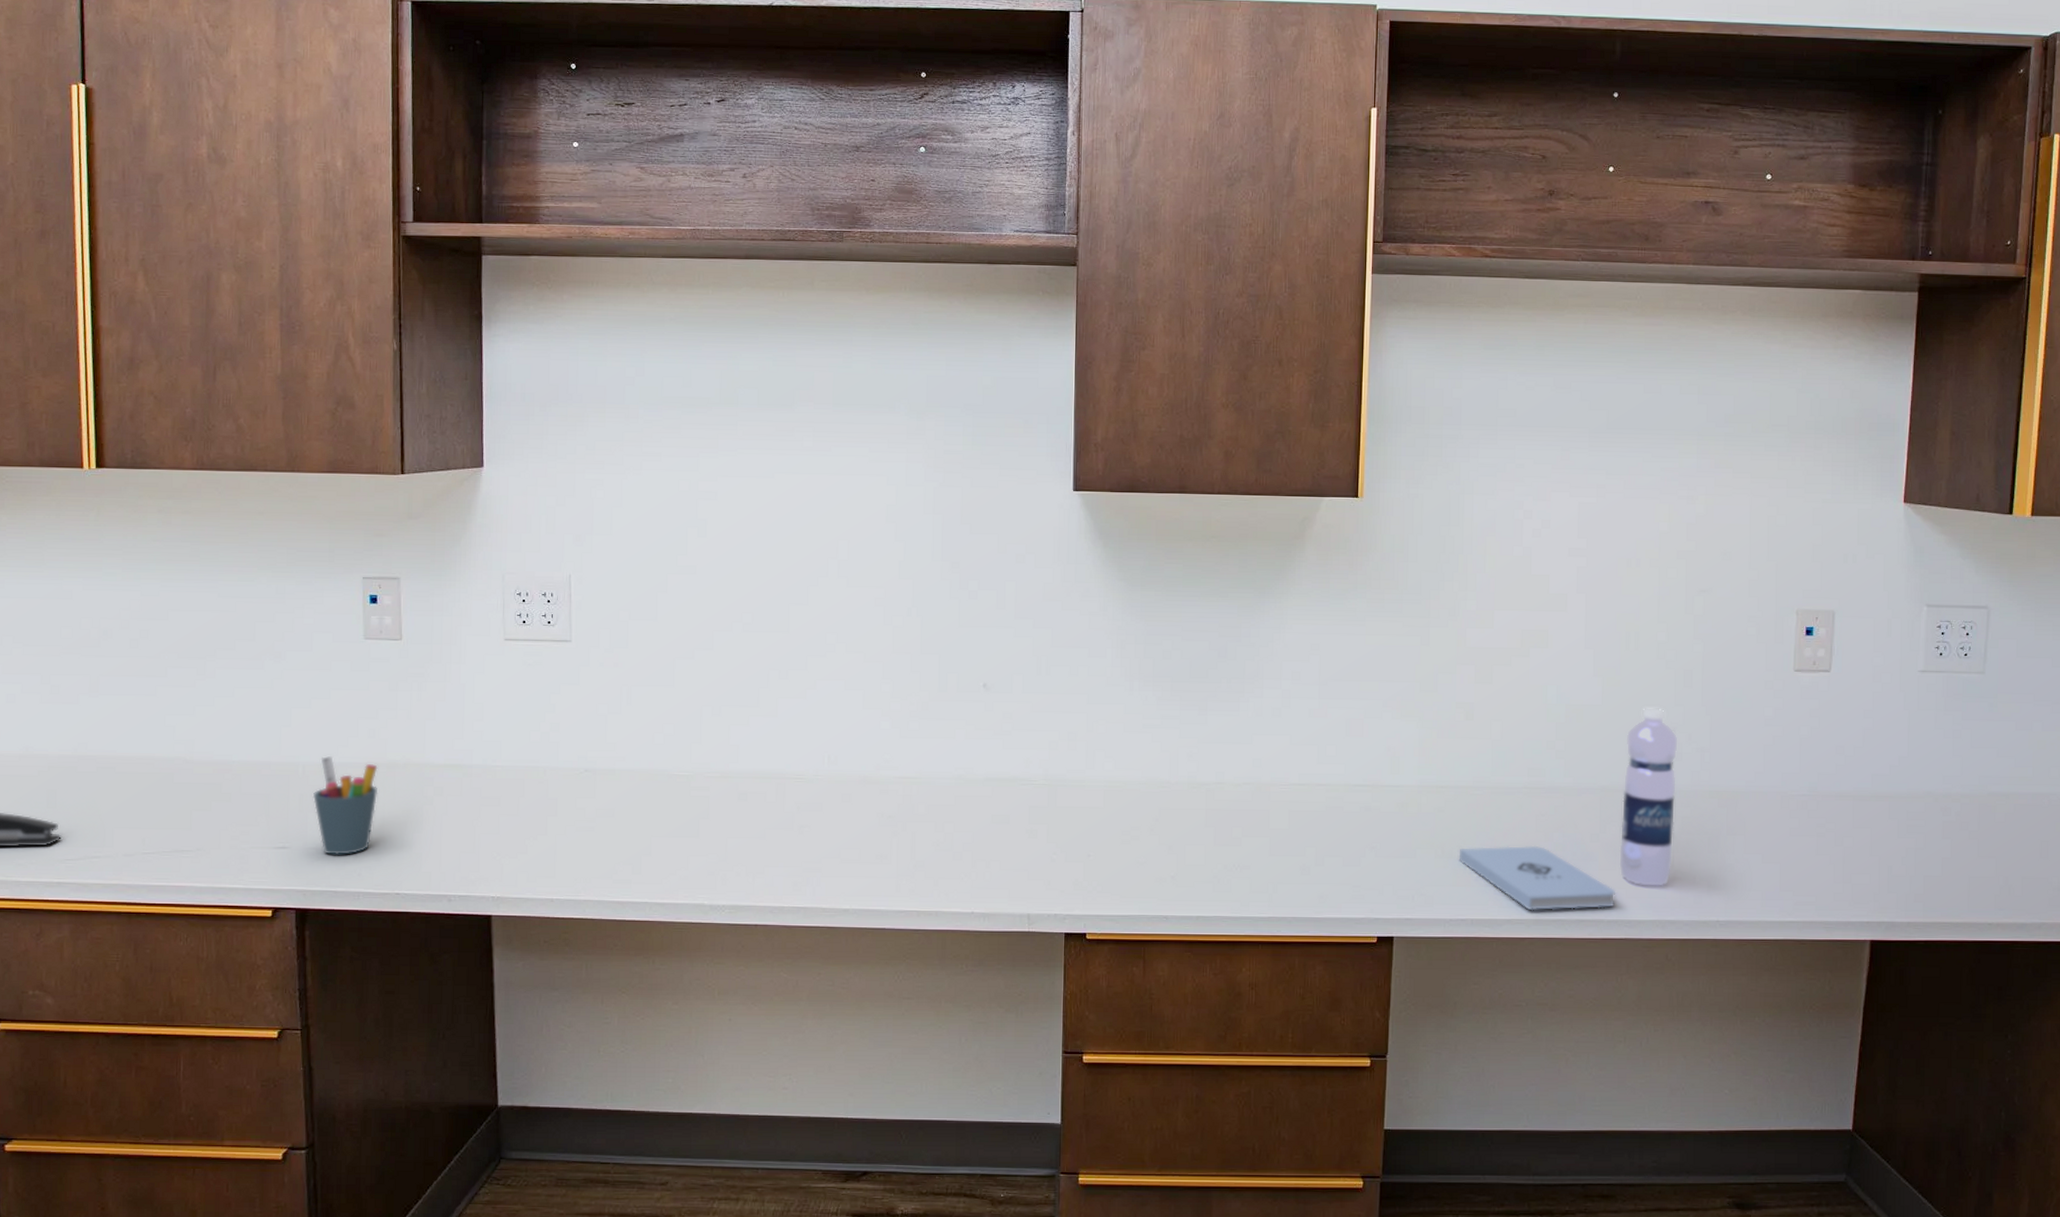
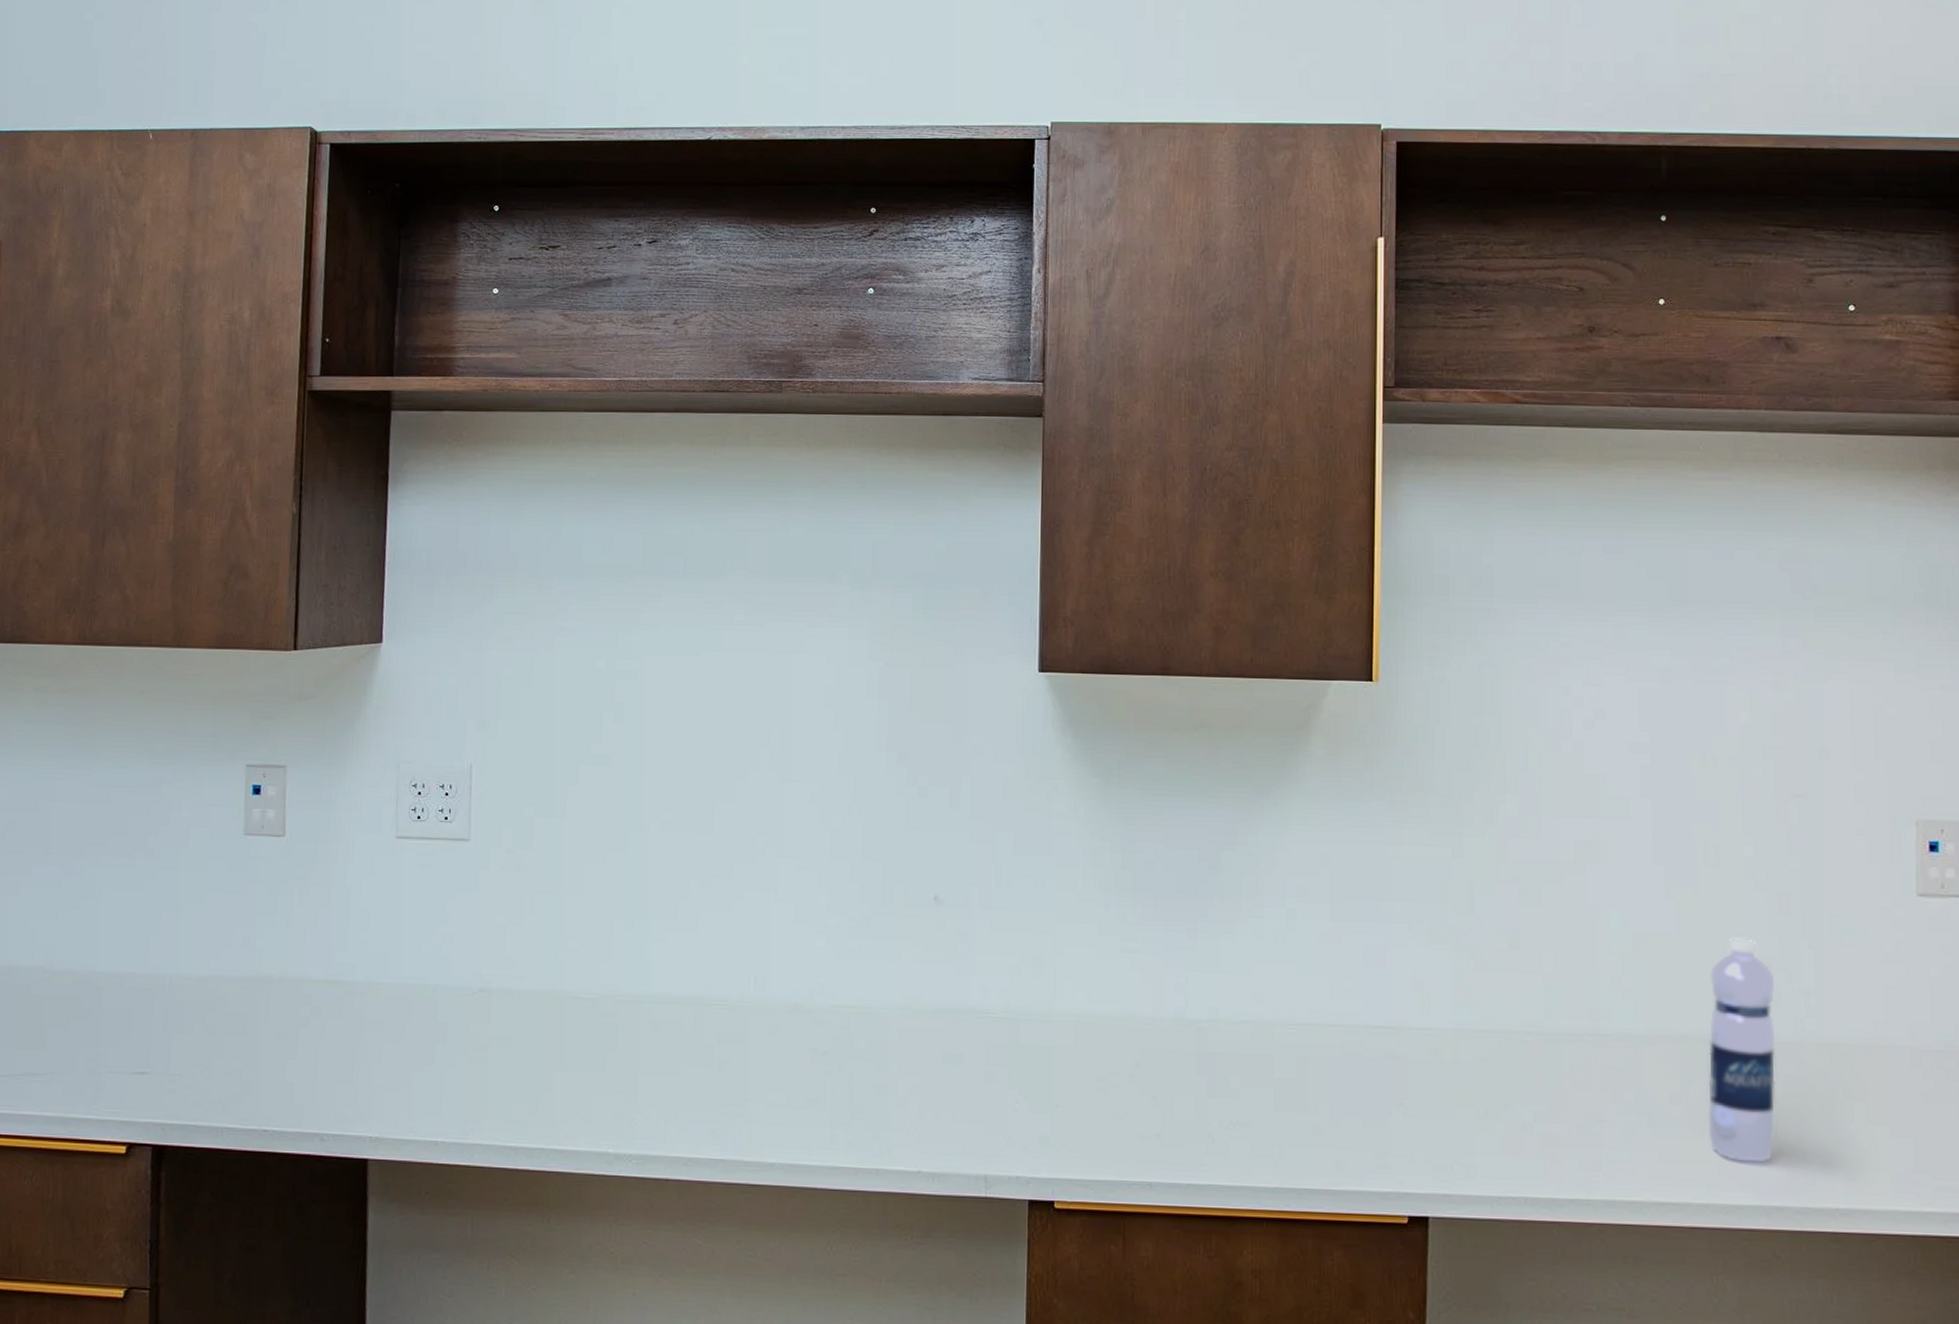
pen holder: present [312,756,378,855] -> none [178,968,251,1084]
notepad: present [1458,845,1616,911] -> none [1506,1106,1706,1189]

